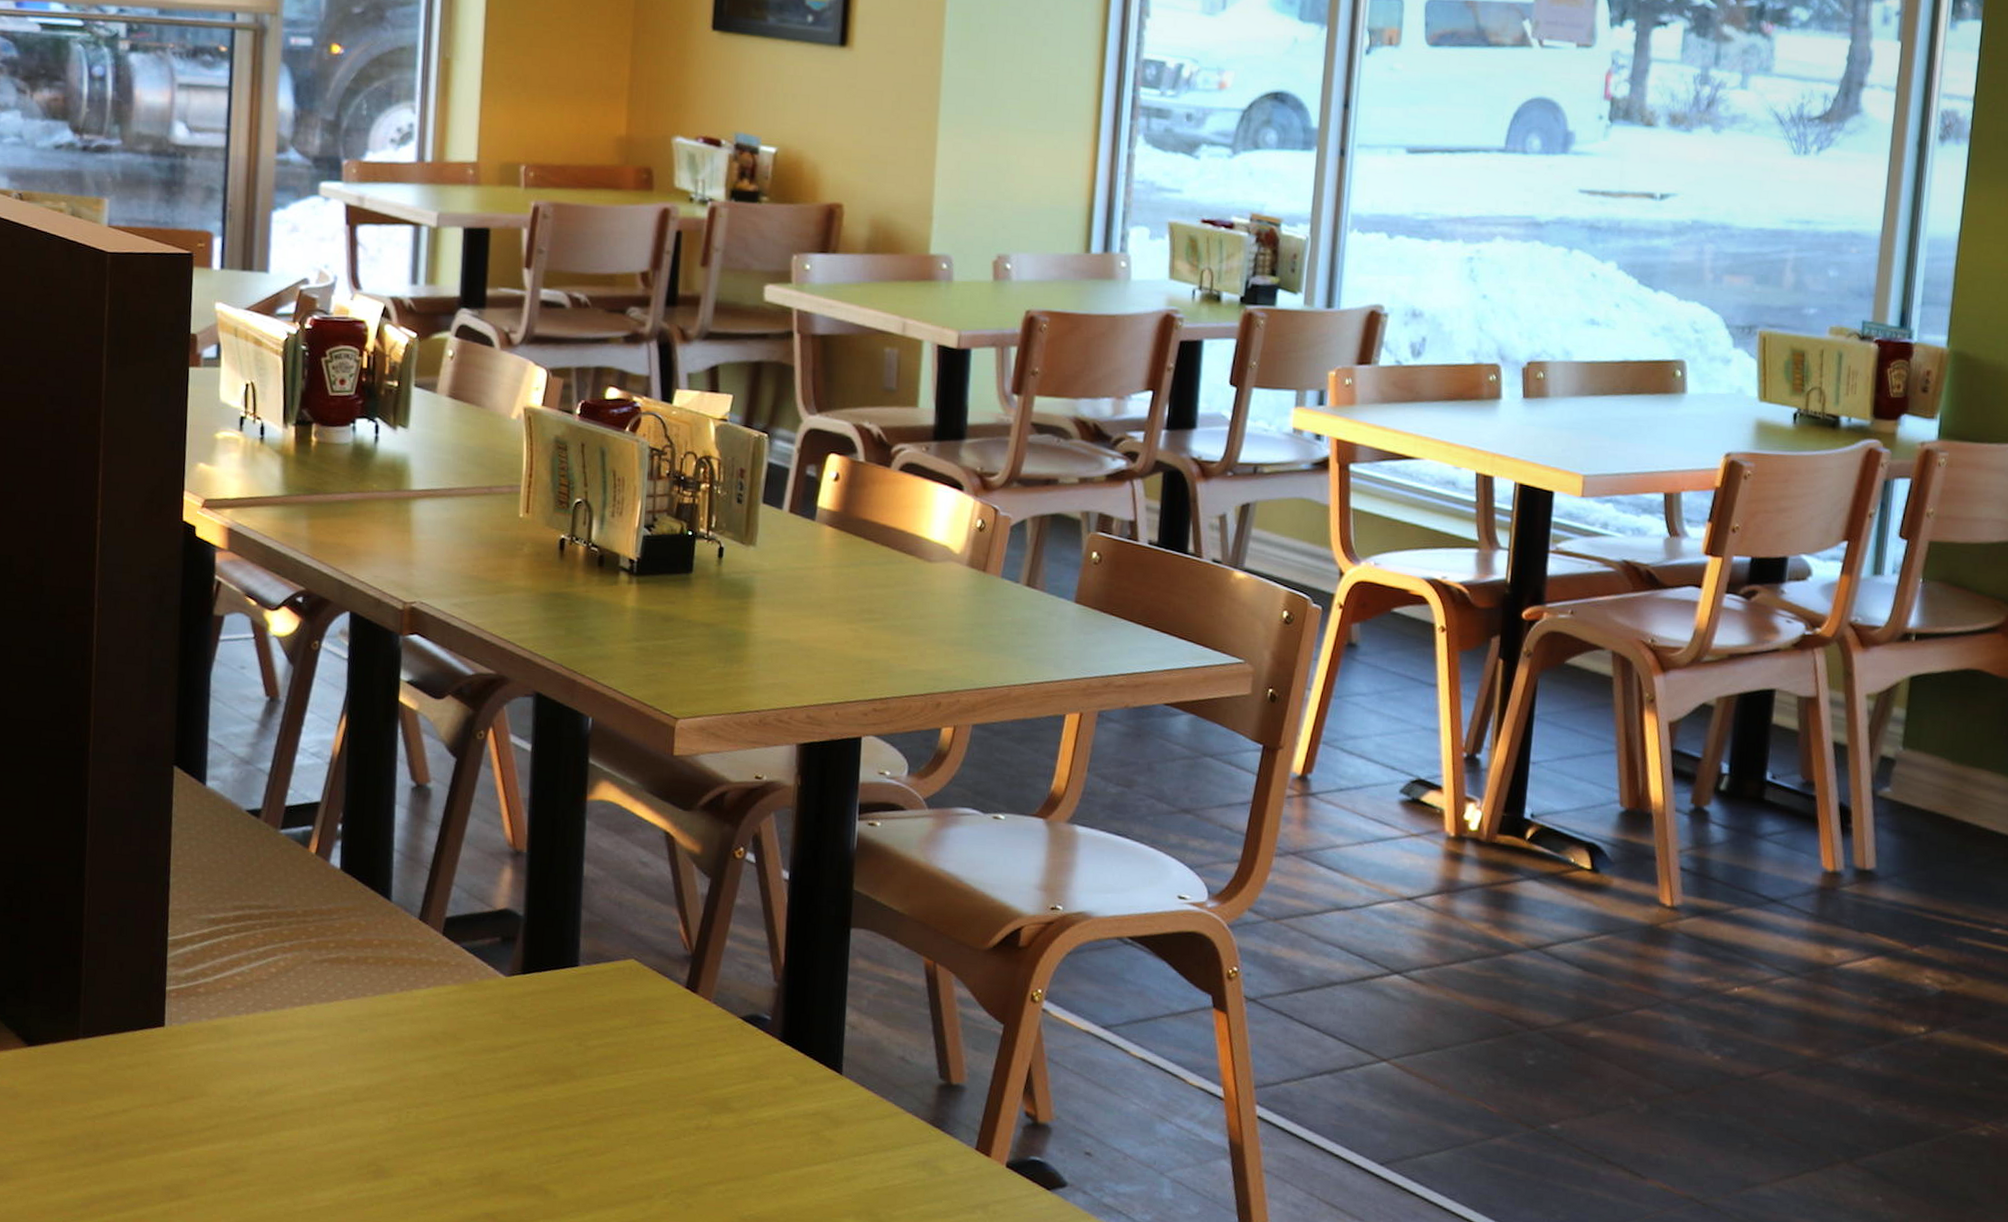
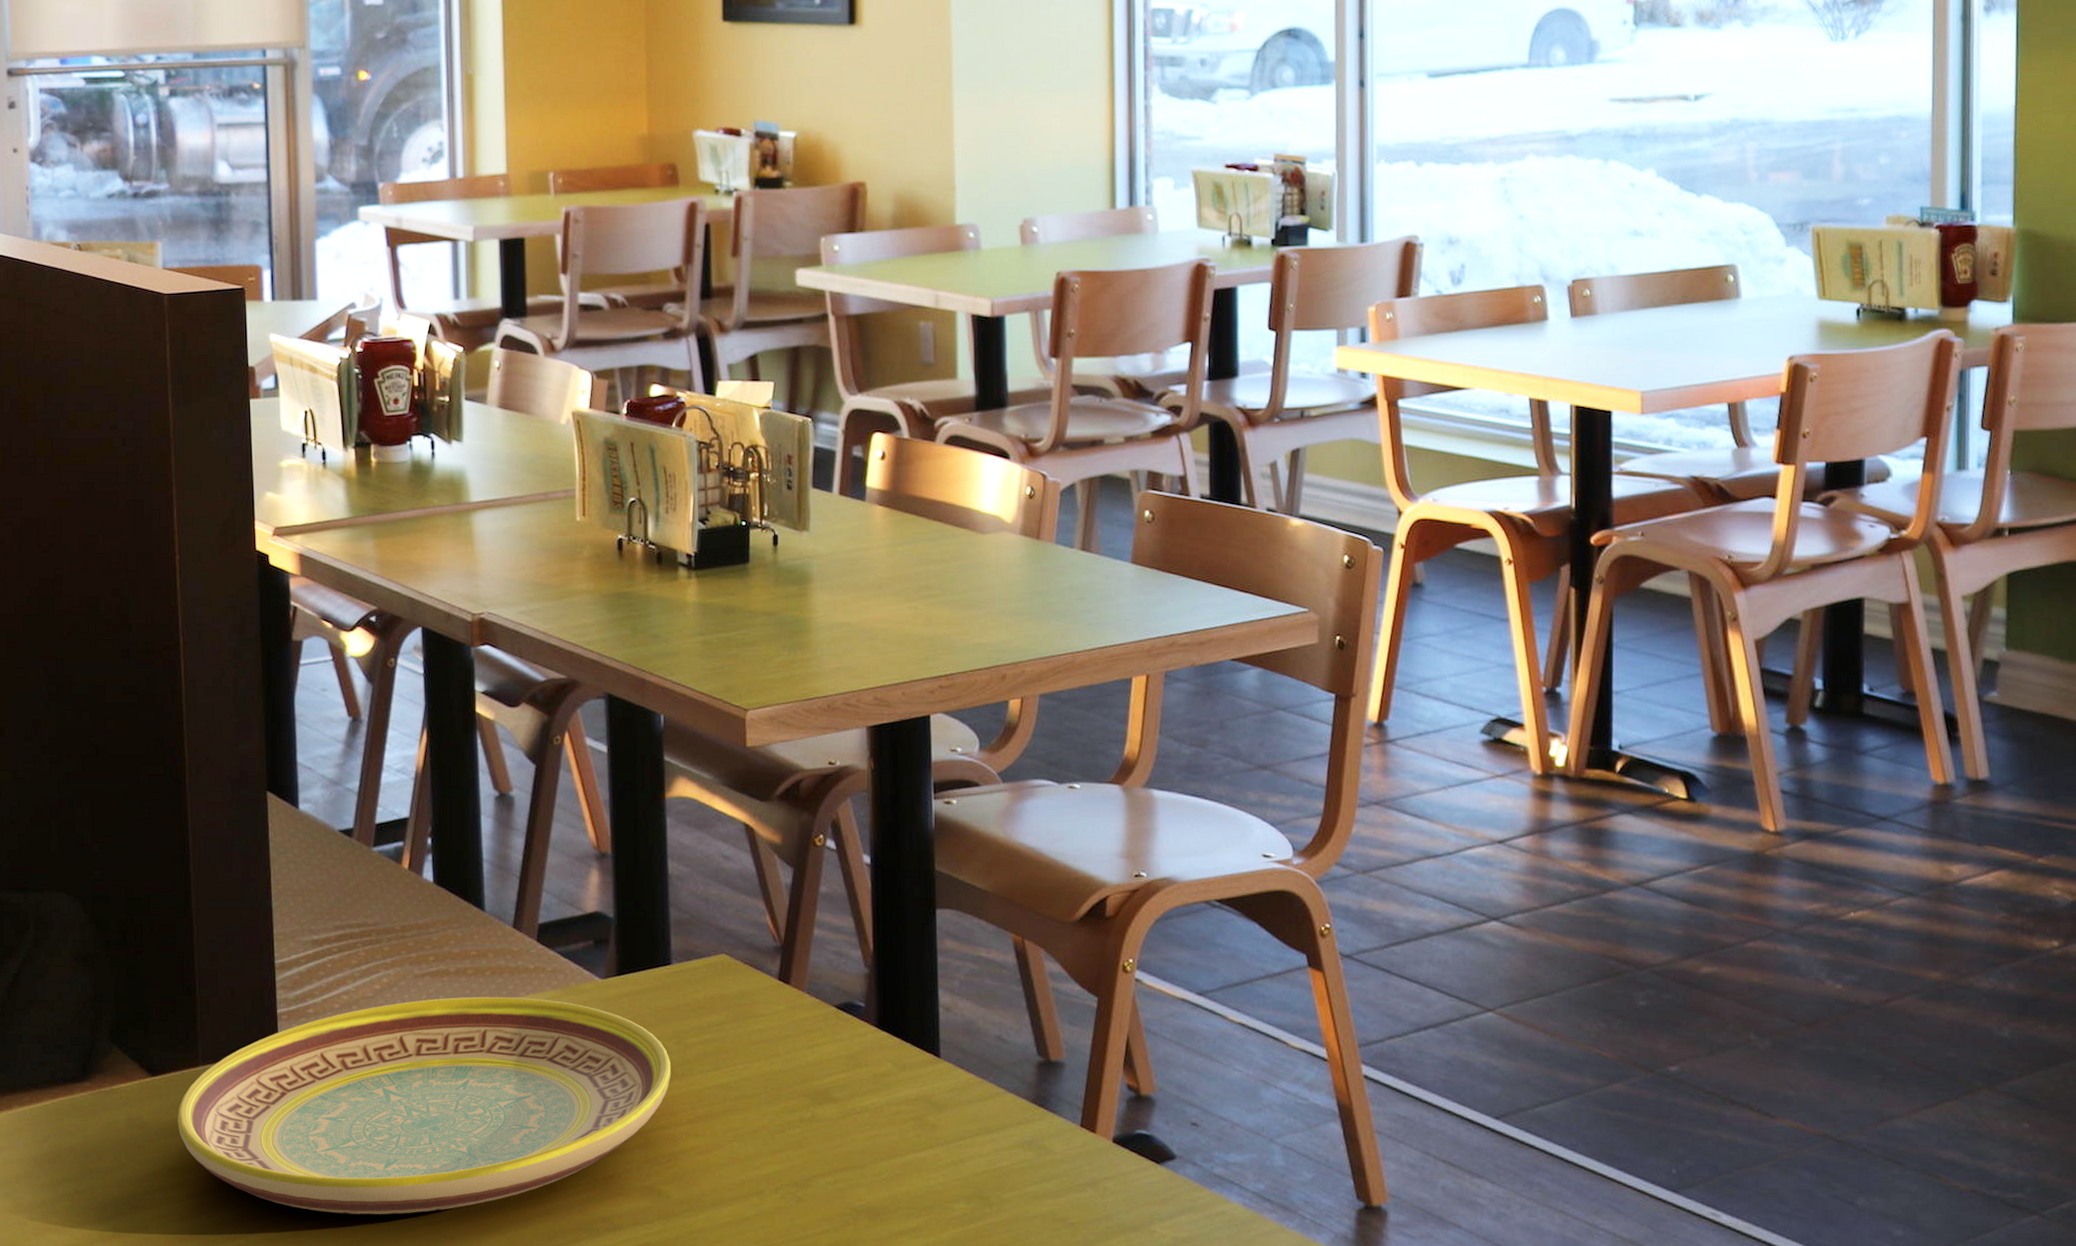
plate: none [52,985,570,1199] -> present [178,996,672,1215]

